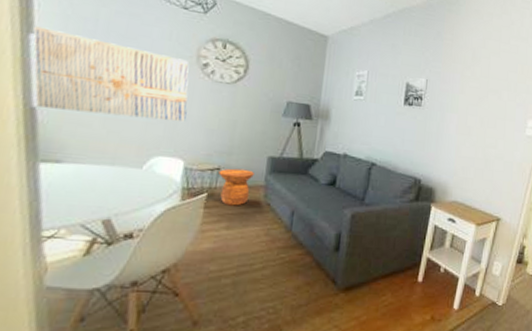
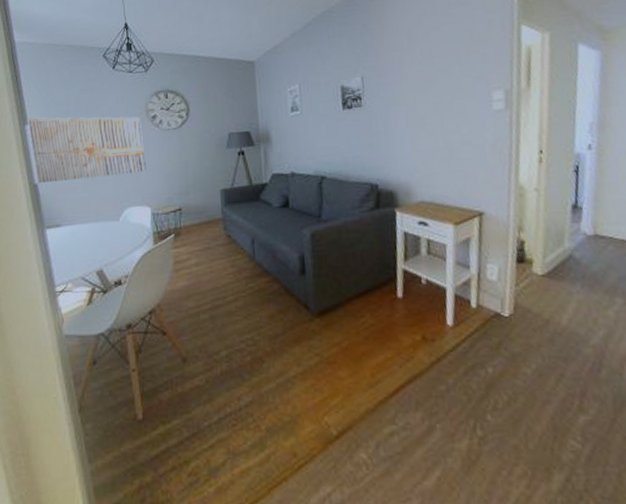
side table: present [219,168,254,206] -> none [181,205,211,243]

